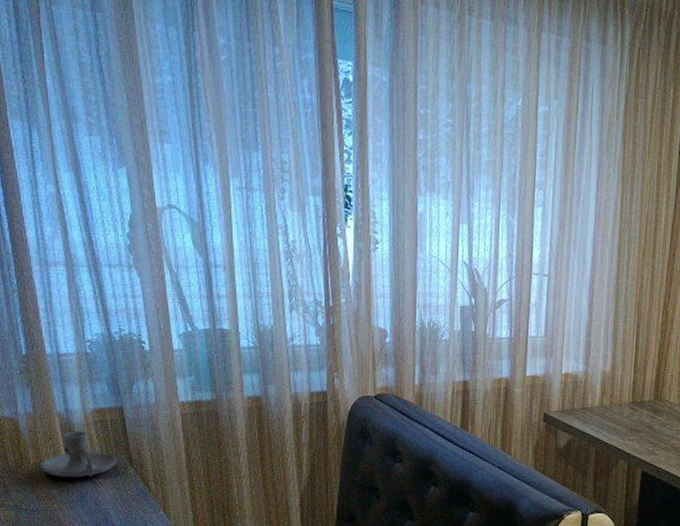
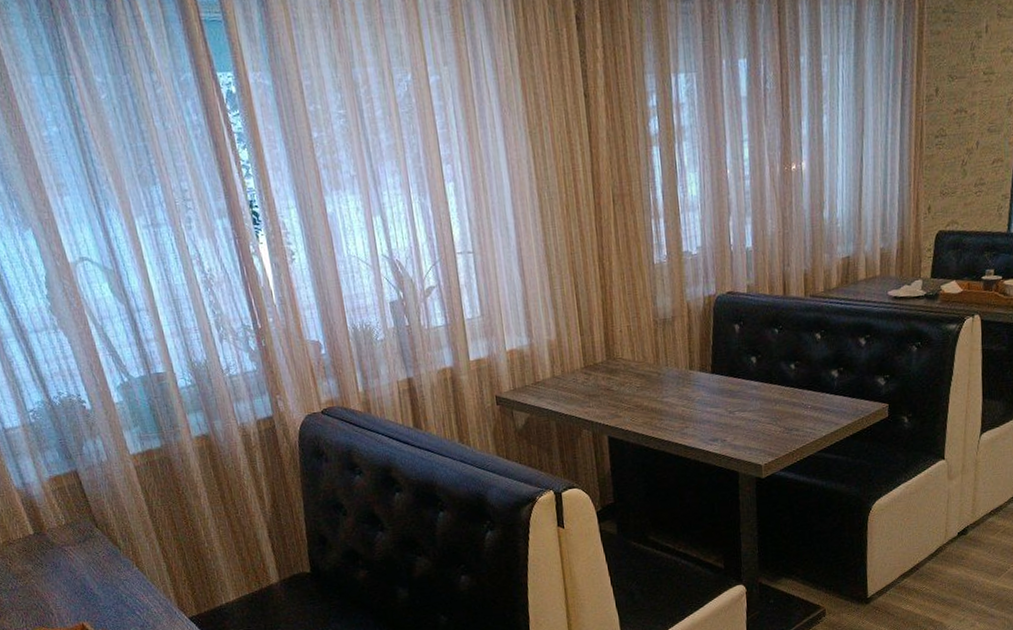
candle holder: present [40,431,116,478] -> none [10,502,82,552]

